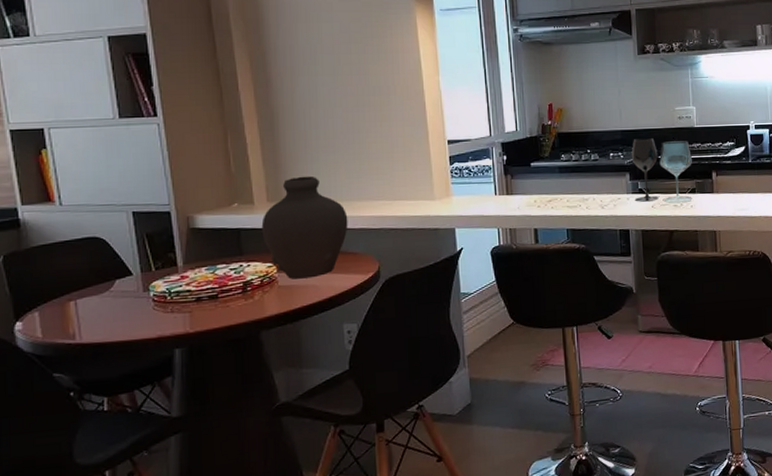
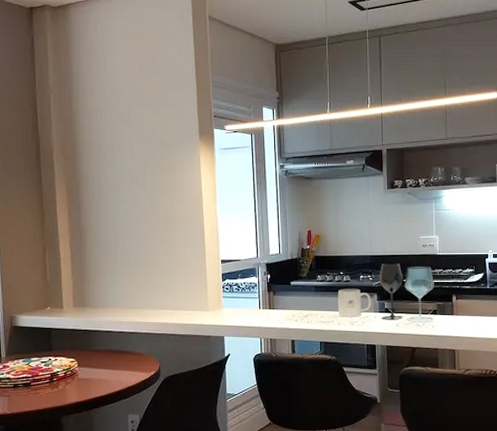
vase: present [261,175,348,279] -> none [67,286,137,373]
mug: none [585,168,624,202] -> present [337,288,372,319]

